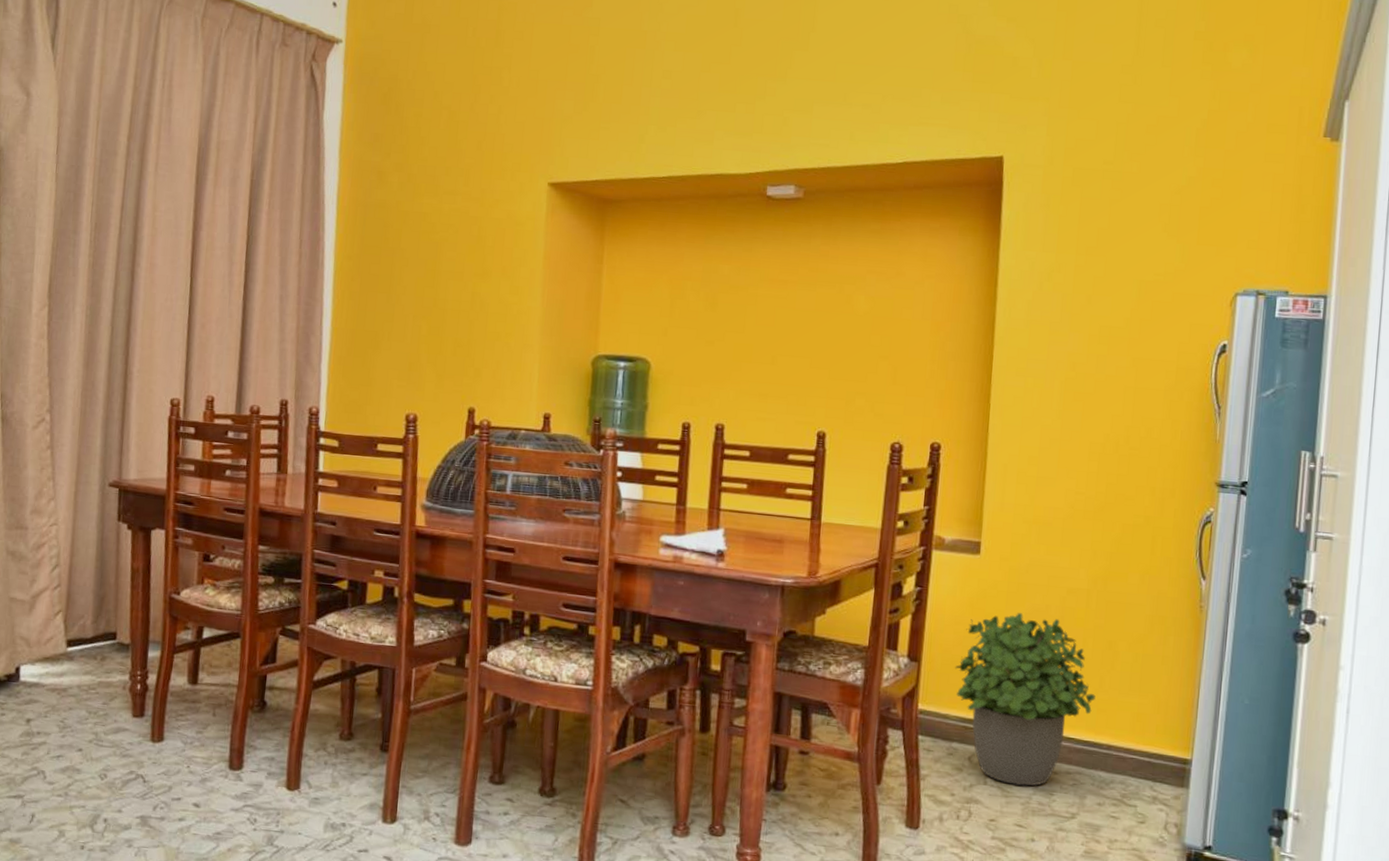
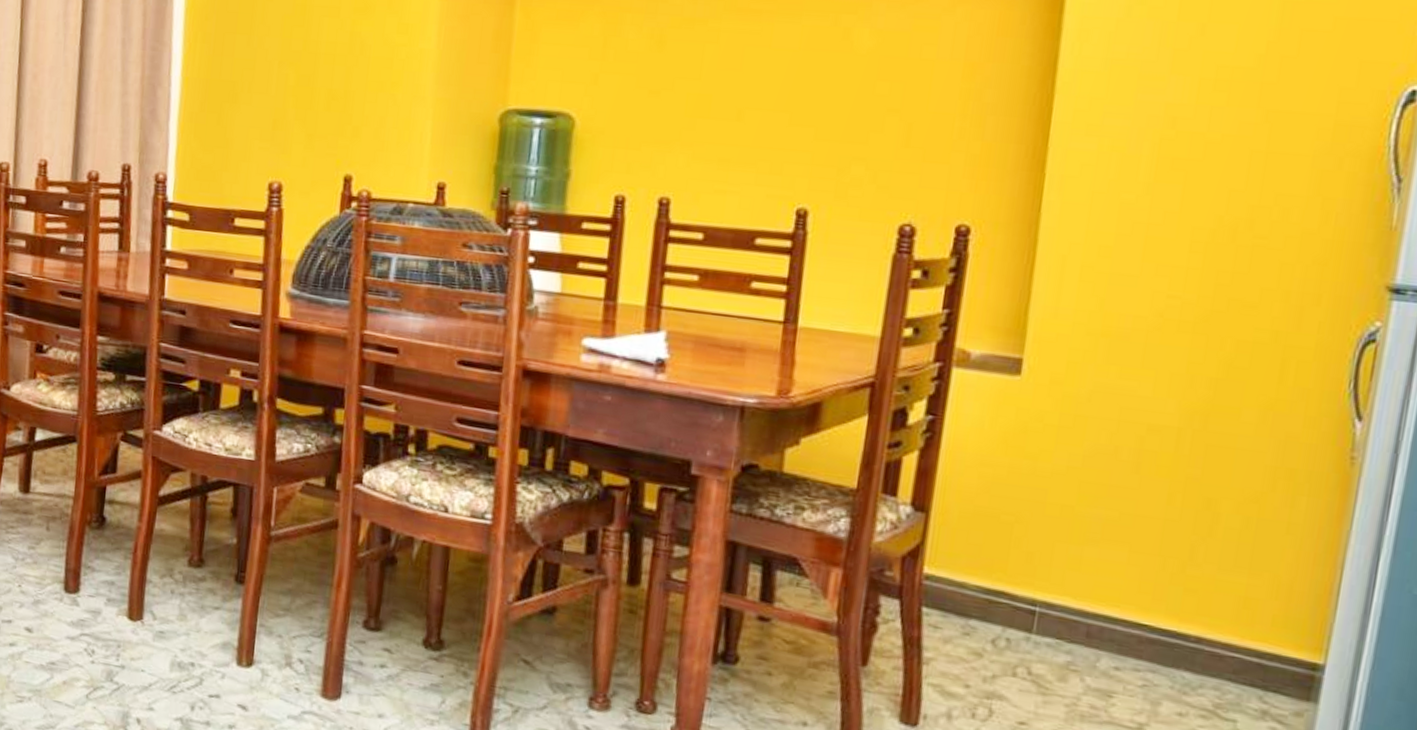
potted plant: present [954,613,1095,786] -> none [977,455,1182,684]

